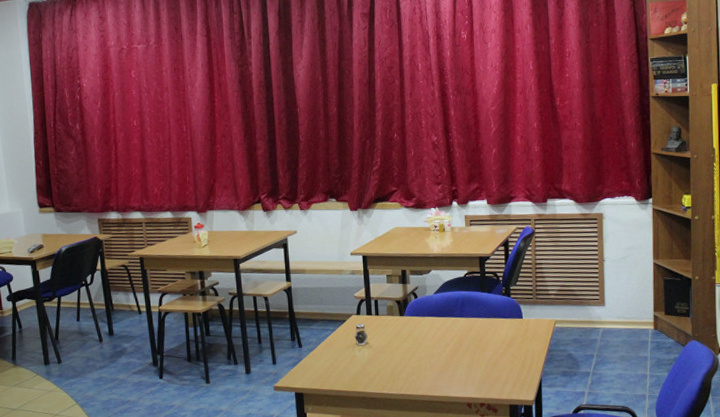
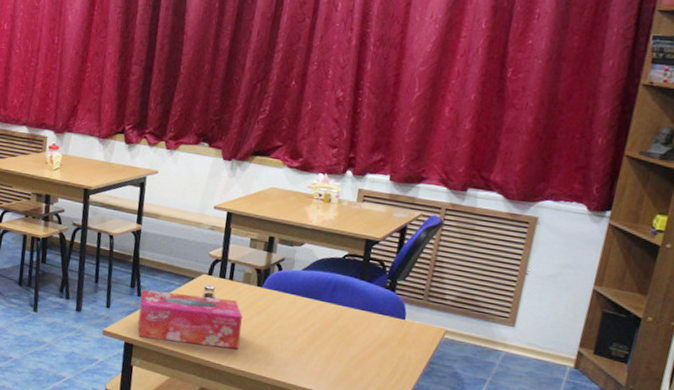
tissue box: none [302,333,395,385] -> present [138,289,243,350]

